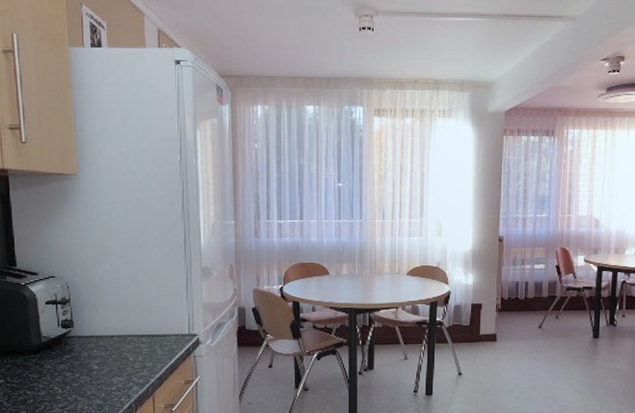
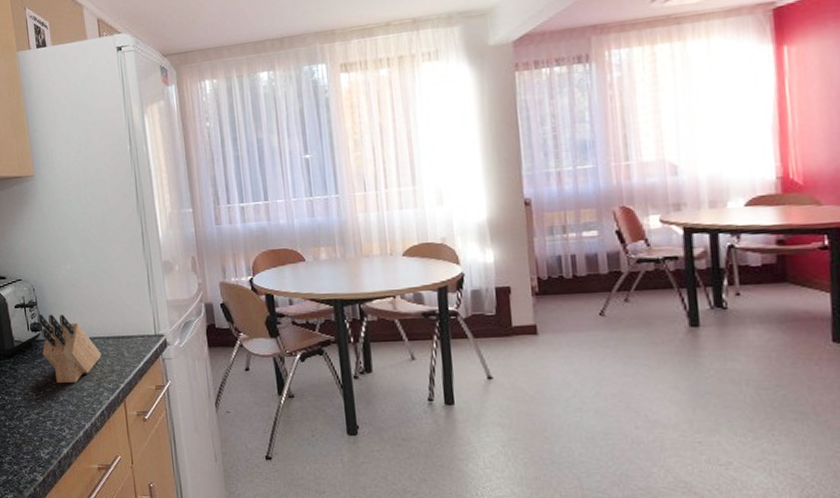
knife block: none [69,310,134,378] -> present [37,313,101,383]

